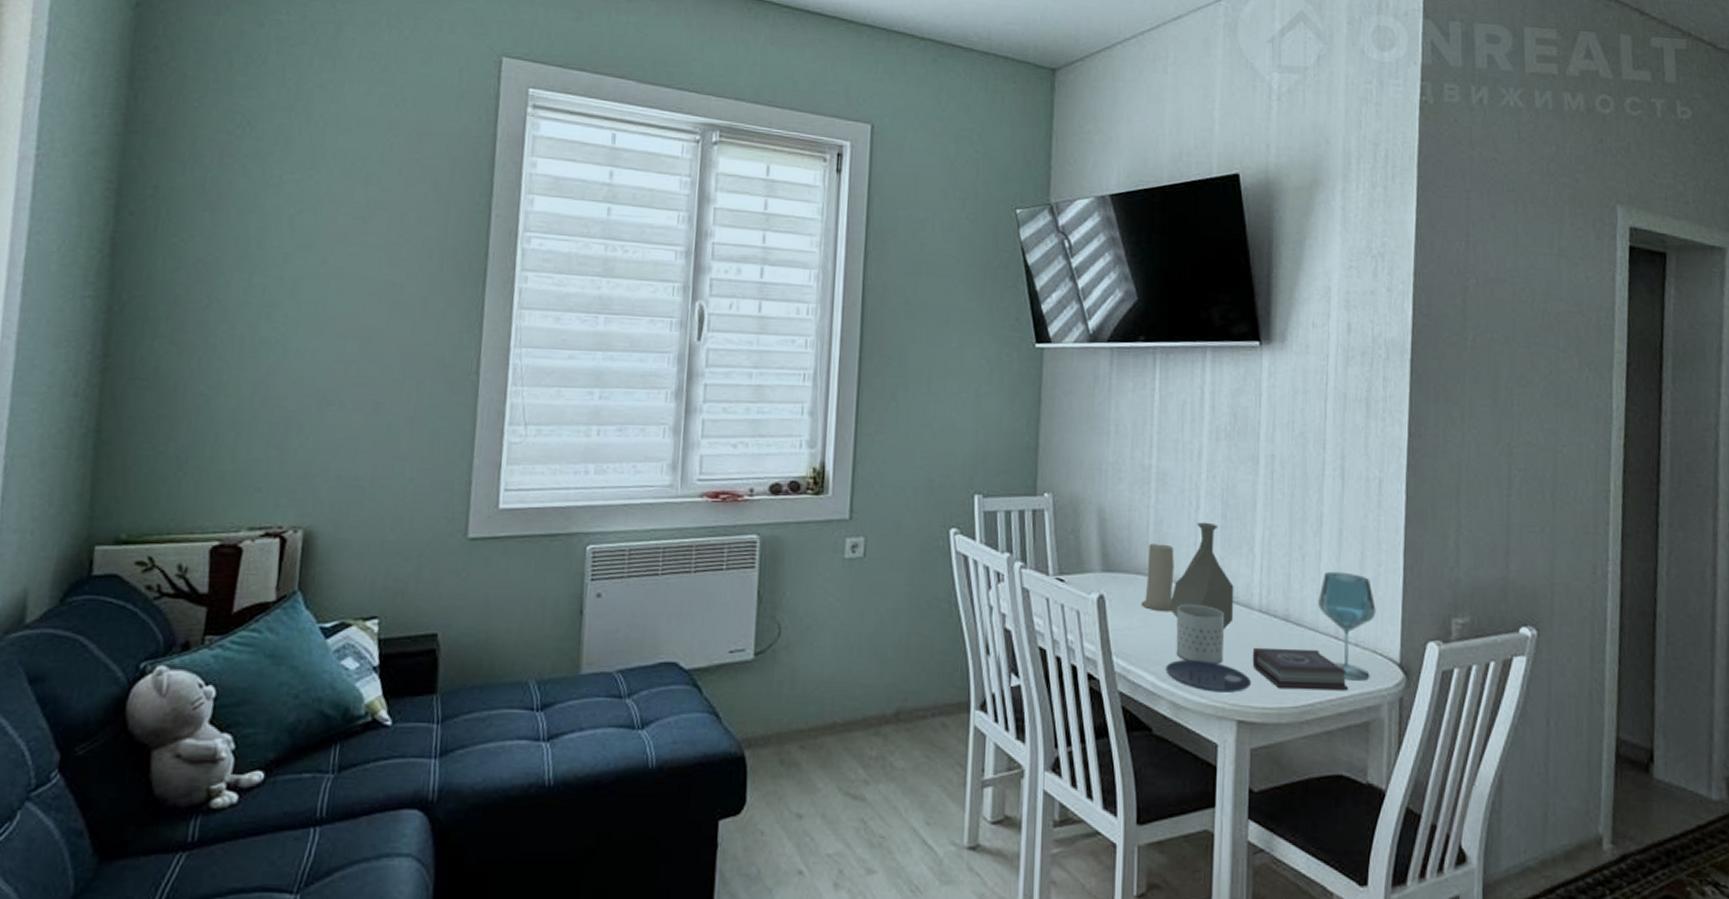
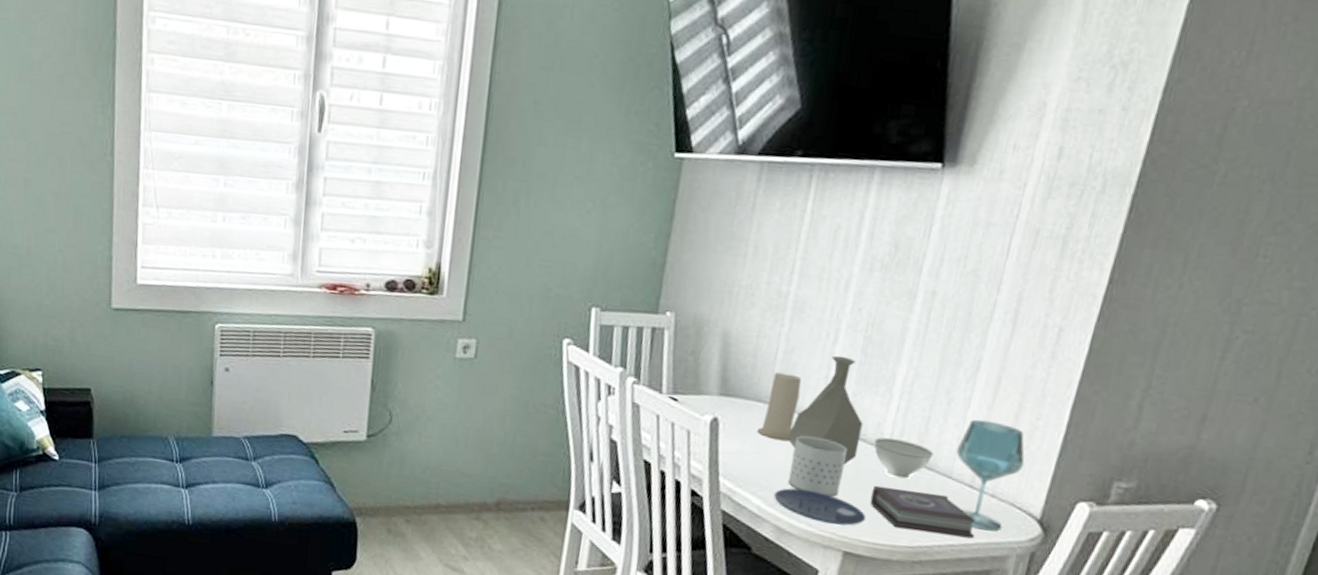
bowl: none [1247,598,1299,637] -> present [874,437,934,479]

